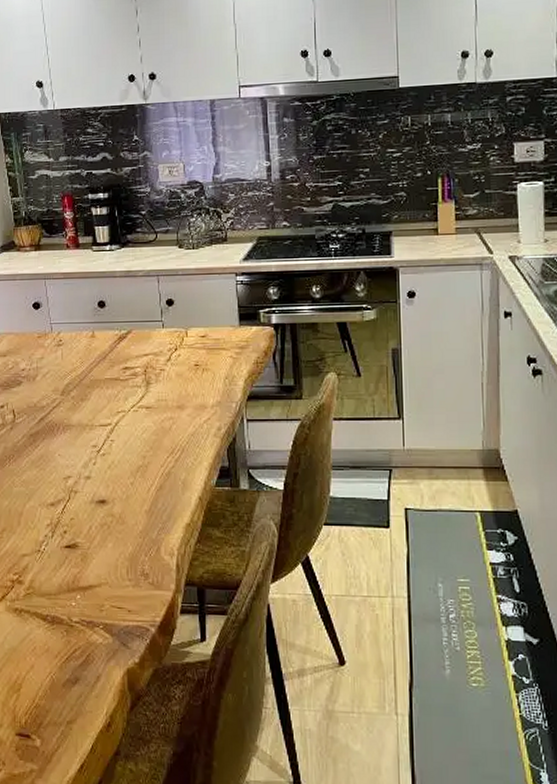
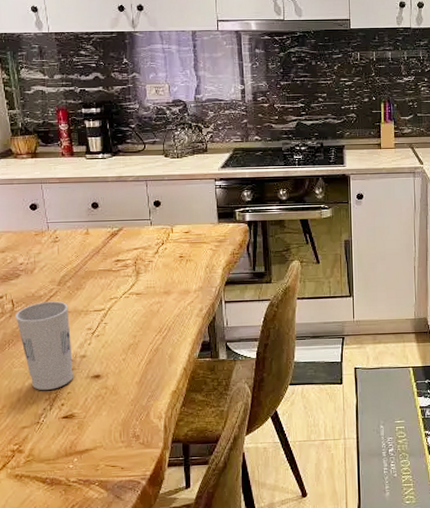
cup: none [16,413,78,514] -> present [14,301,74,390]

